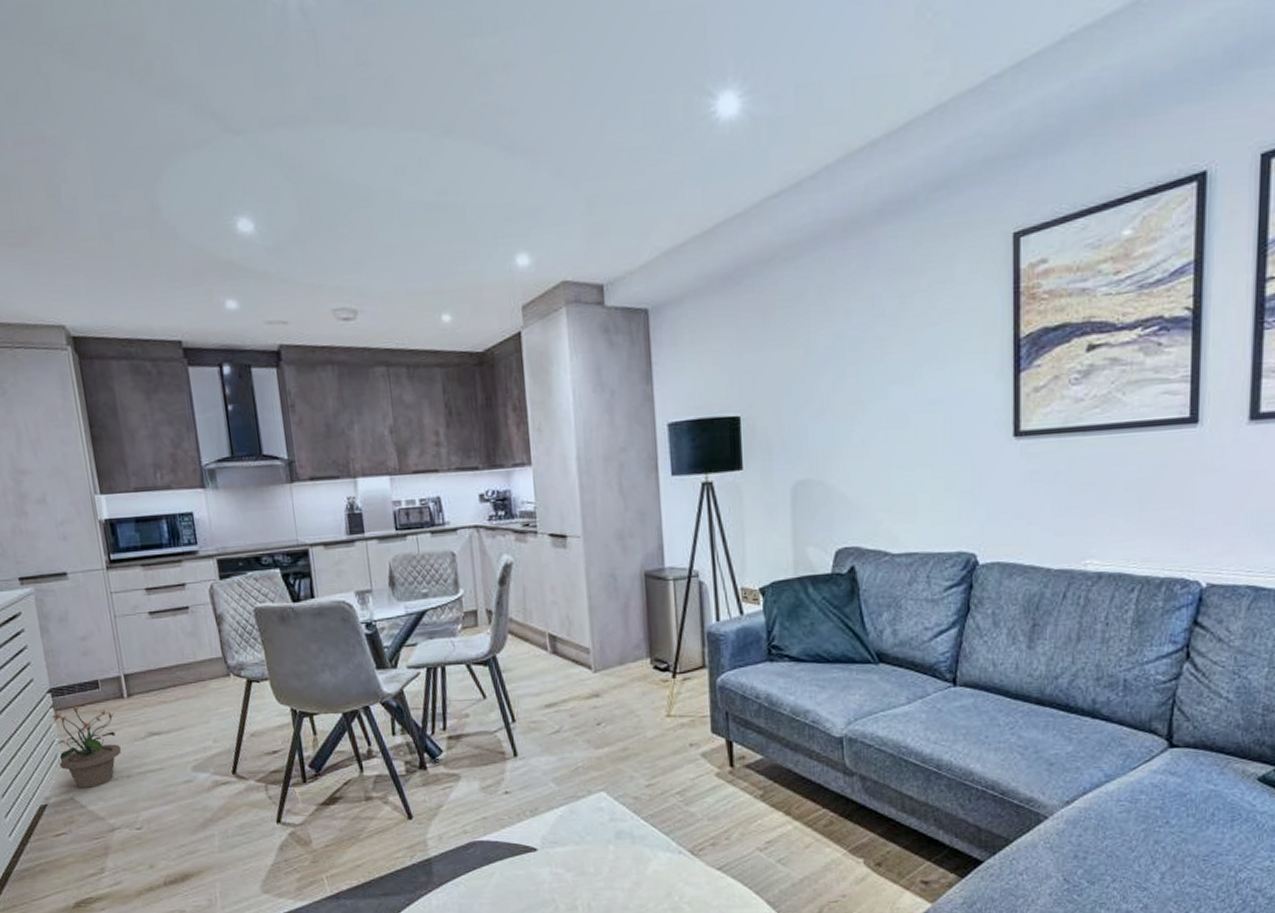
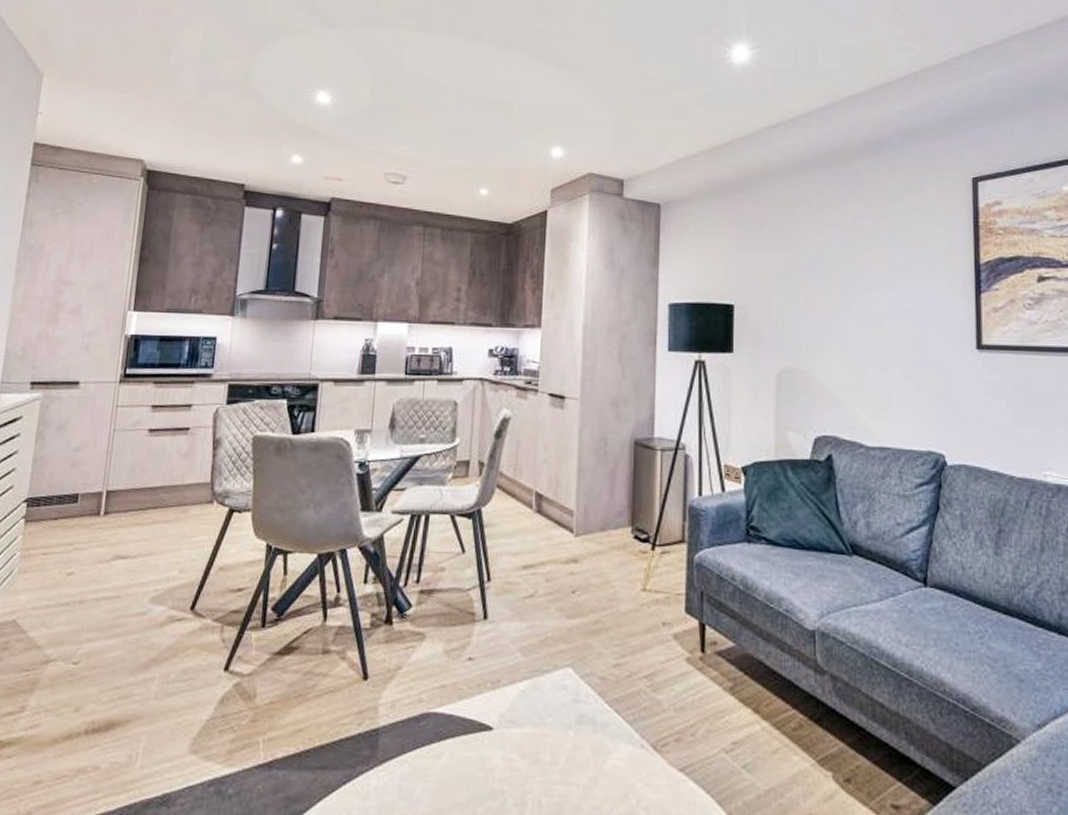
potted plant: present [52,706,121,788] -> none [12,519,86,611]

